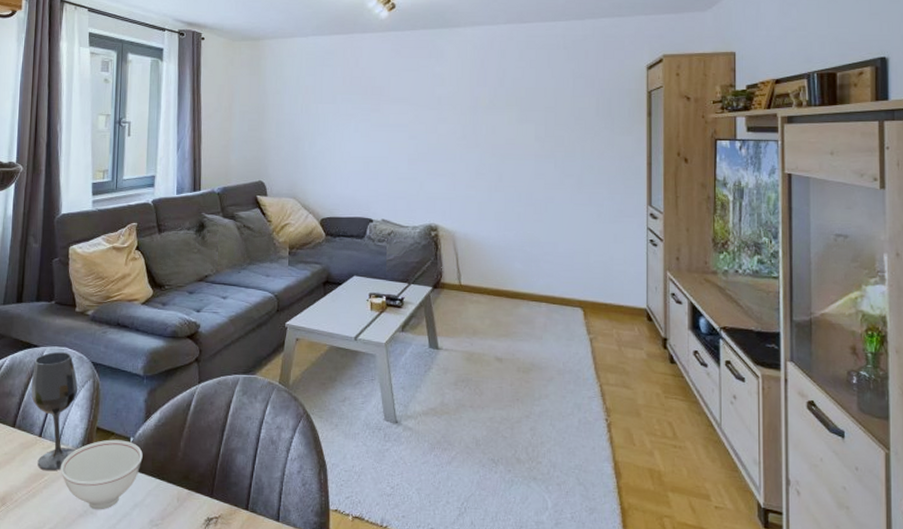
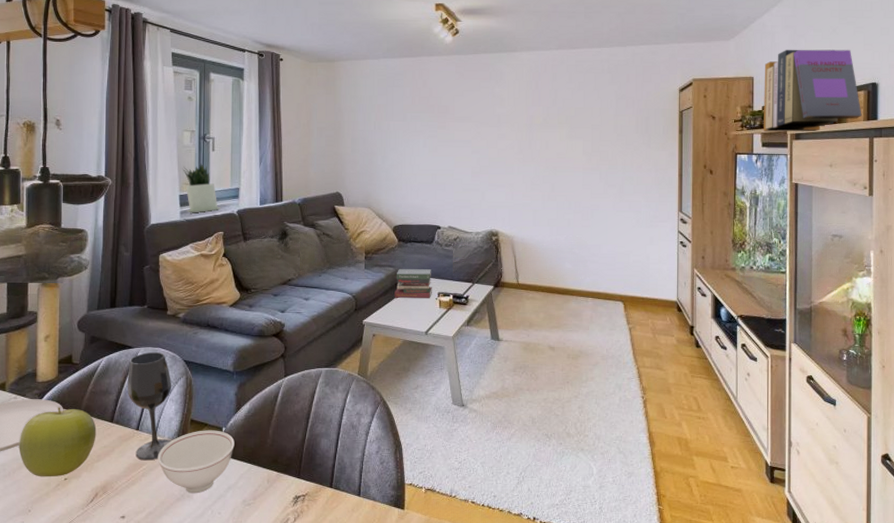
planter: none [96,149,135,203] -> present [182,163,220,214]
books: none [321,266,363,300] -> present [394,269,432,298]
books: none [748,20,869,115] -> present [764,49,862,132]

